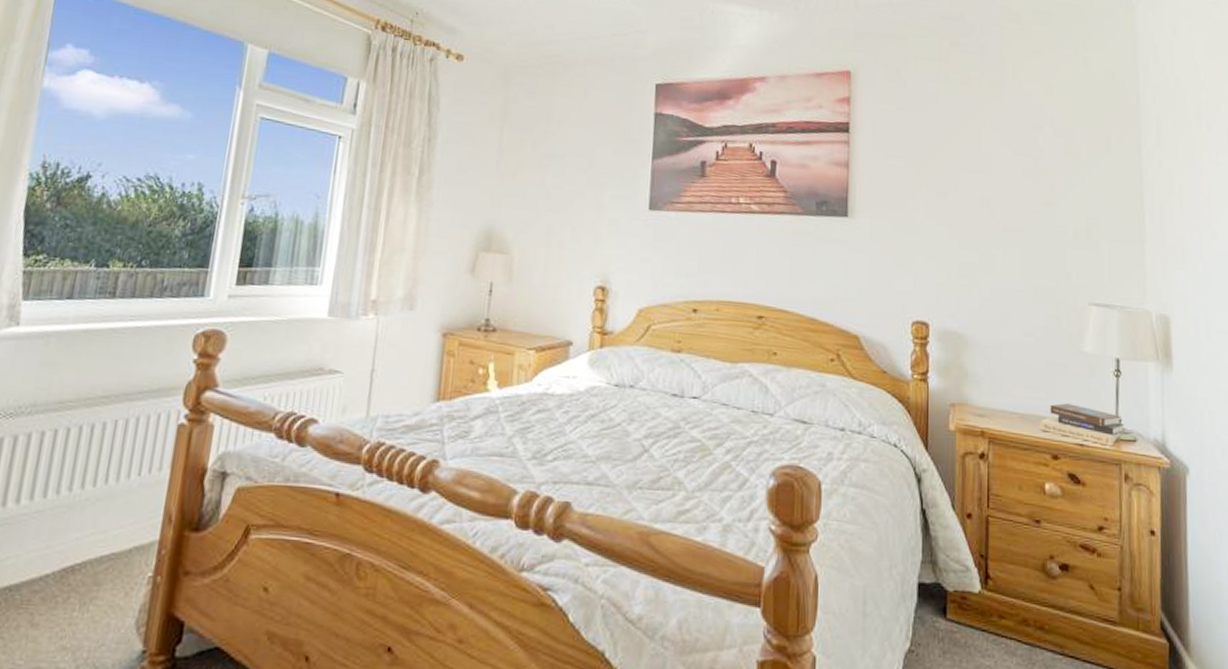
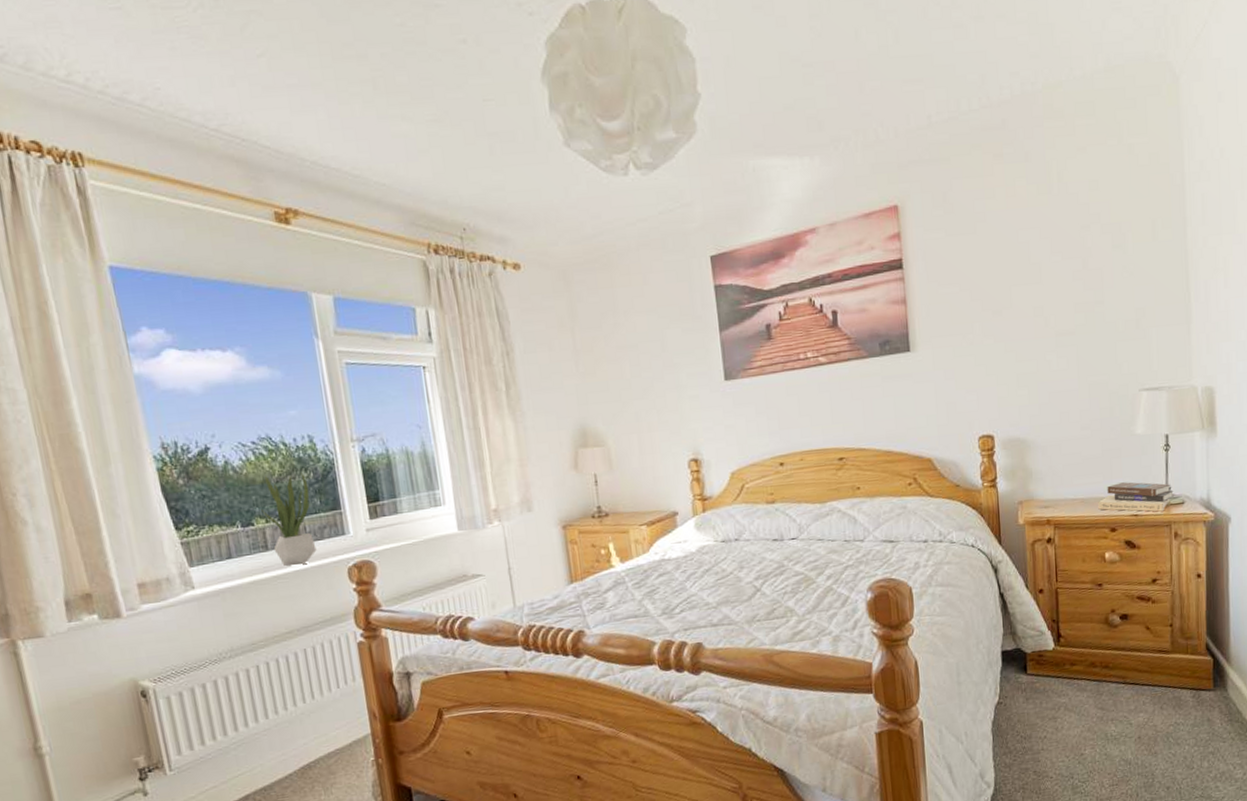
potted plant: none [121,215,183,322] -> present [261,473,317,567]

